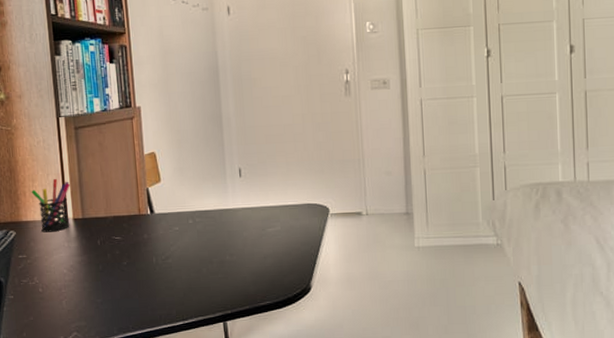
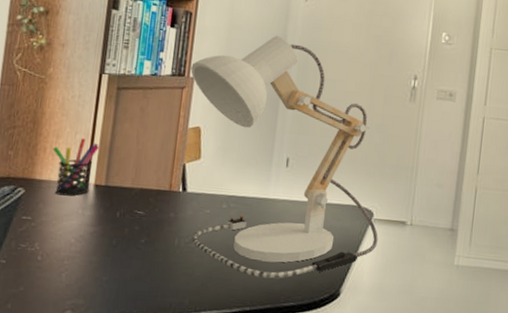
desk lamp: none [135,54,338,282] -> present [191,36,378,279]

